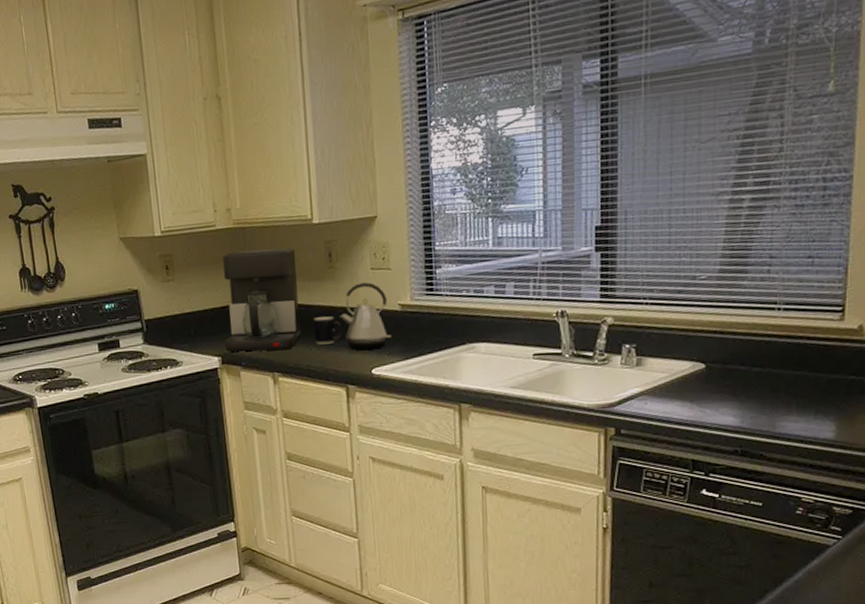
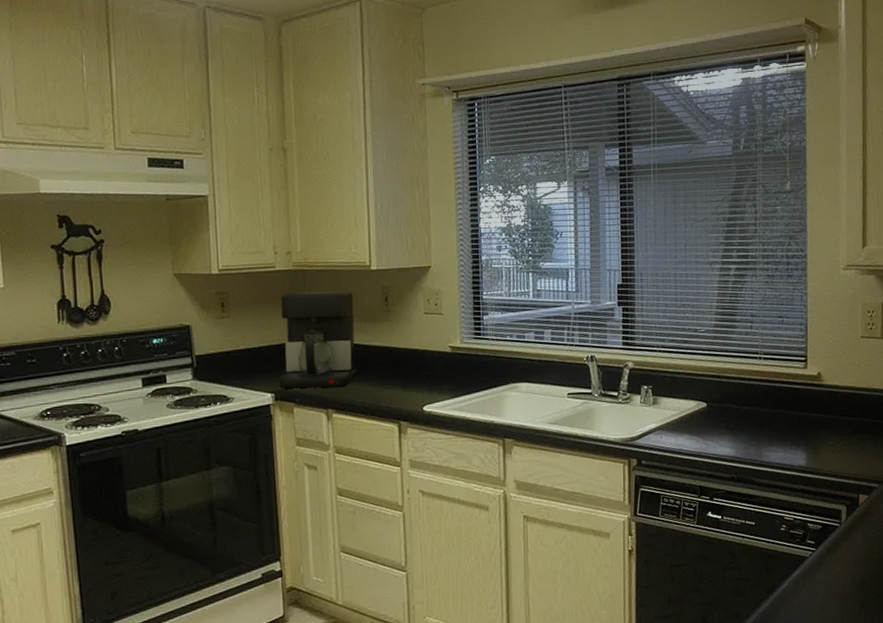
mug: present [312,316,342,346] -> none [368,356,396,384]
kettle: present [339,282,391,351] -> none [394,325,442,389]

